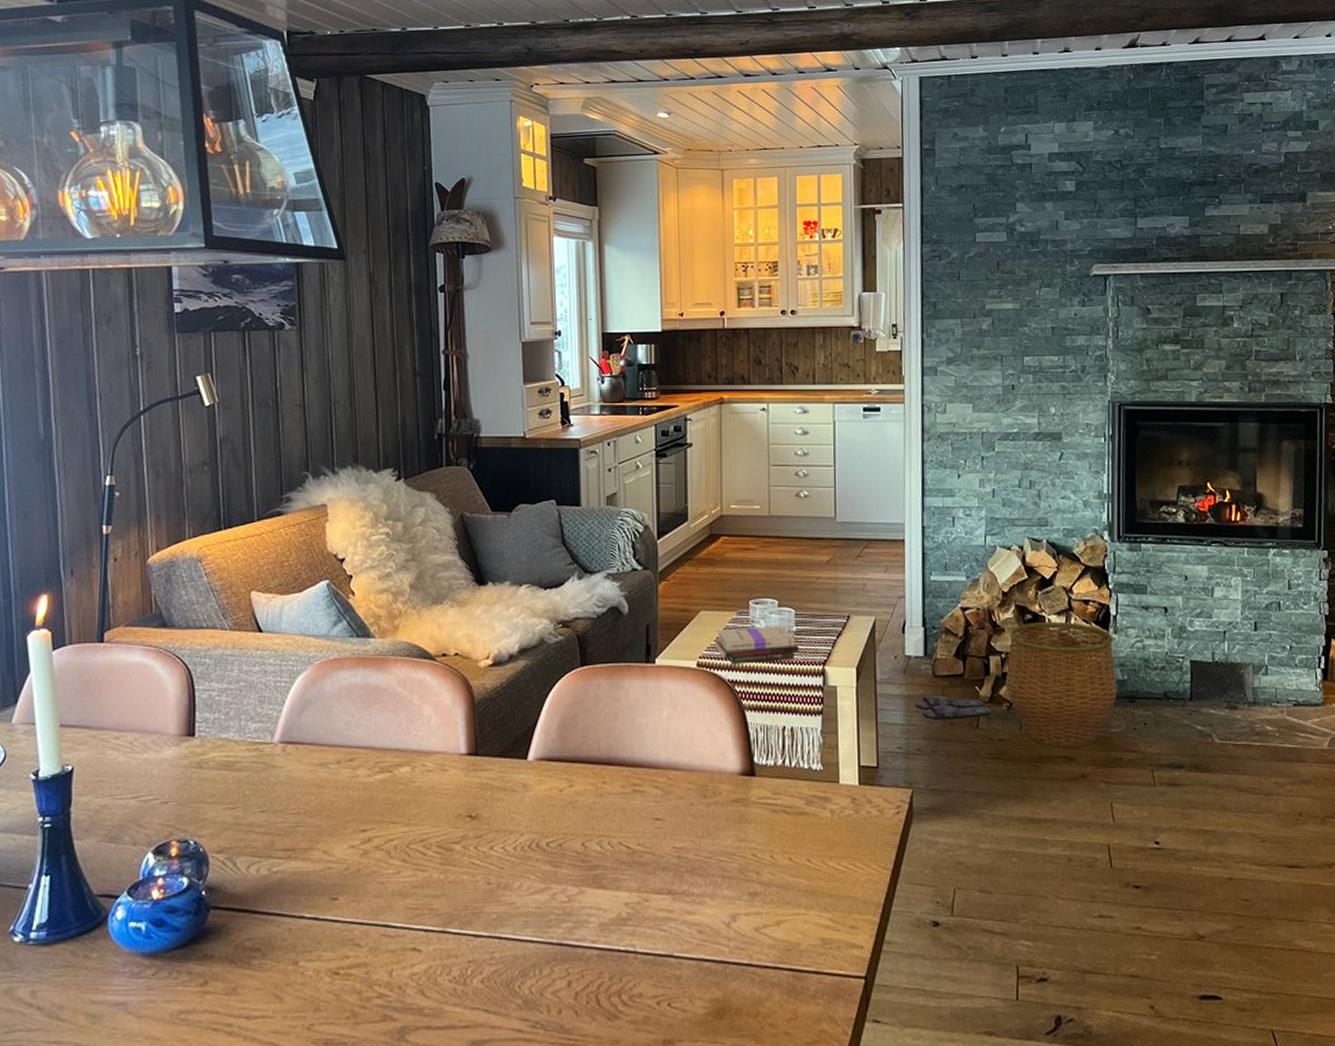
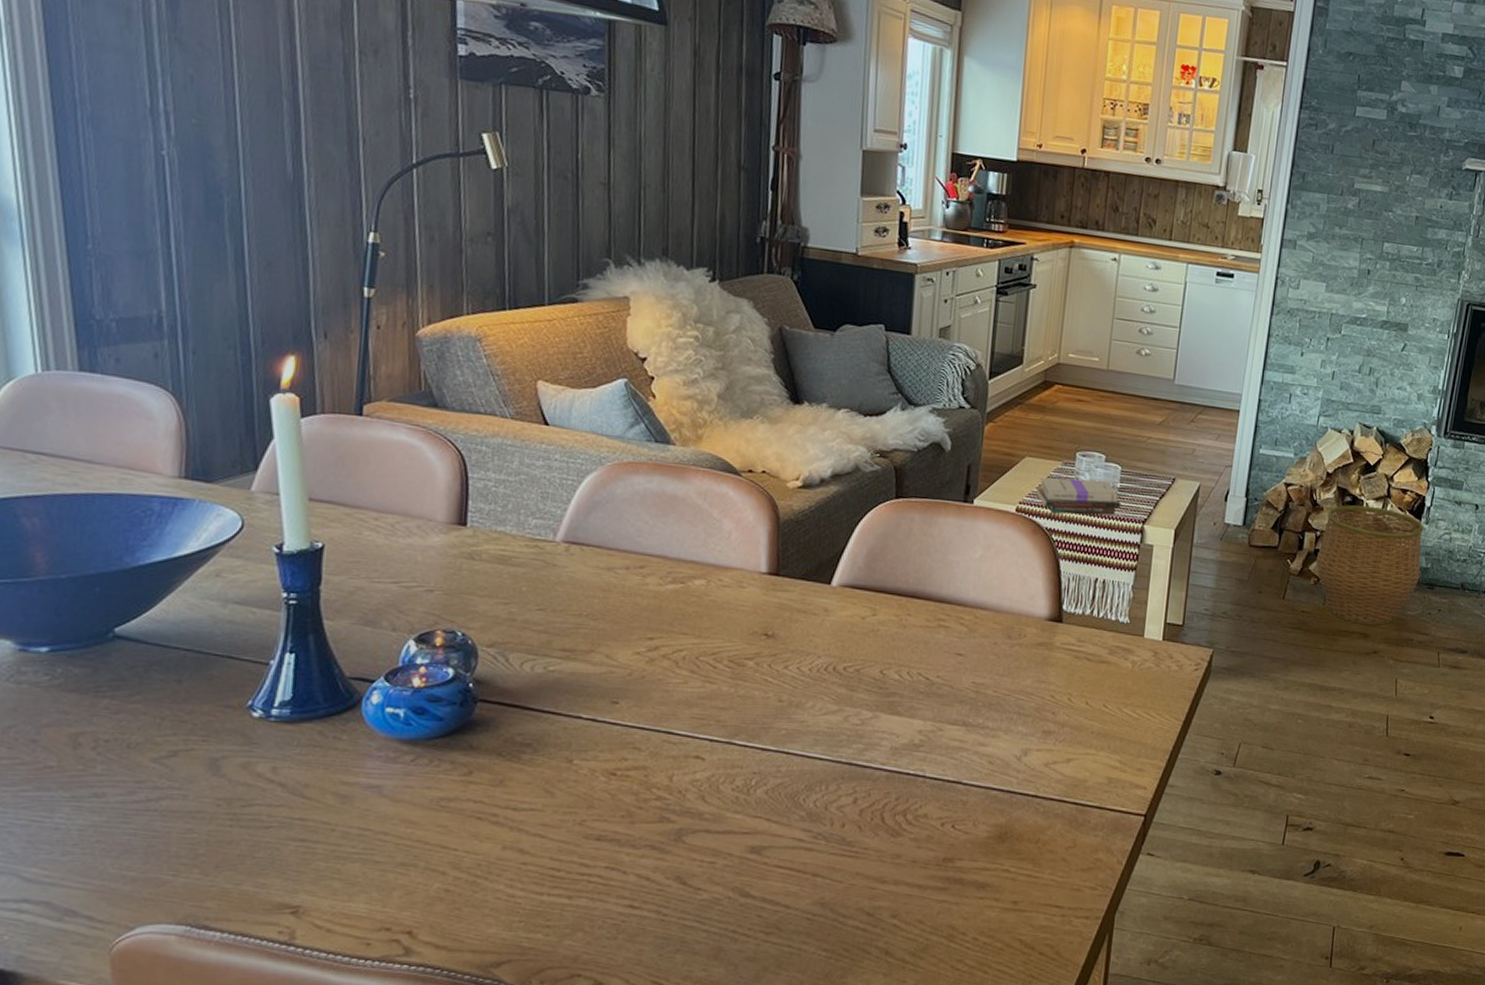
slippers: present [915,695,991,720] -> none [1227,563,1299,588]

